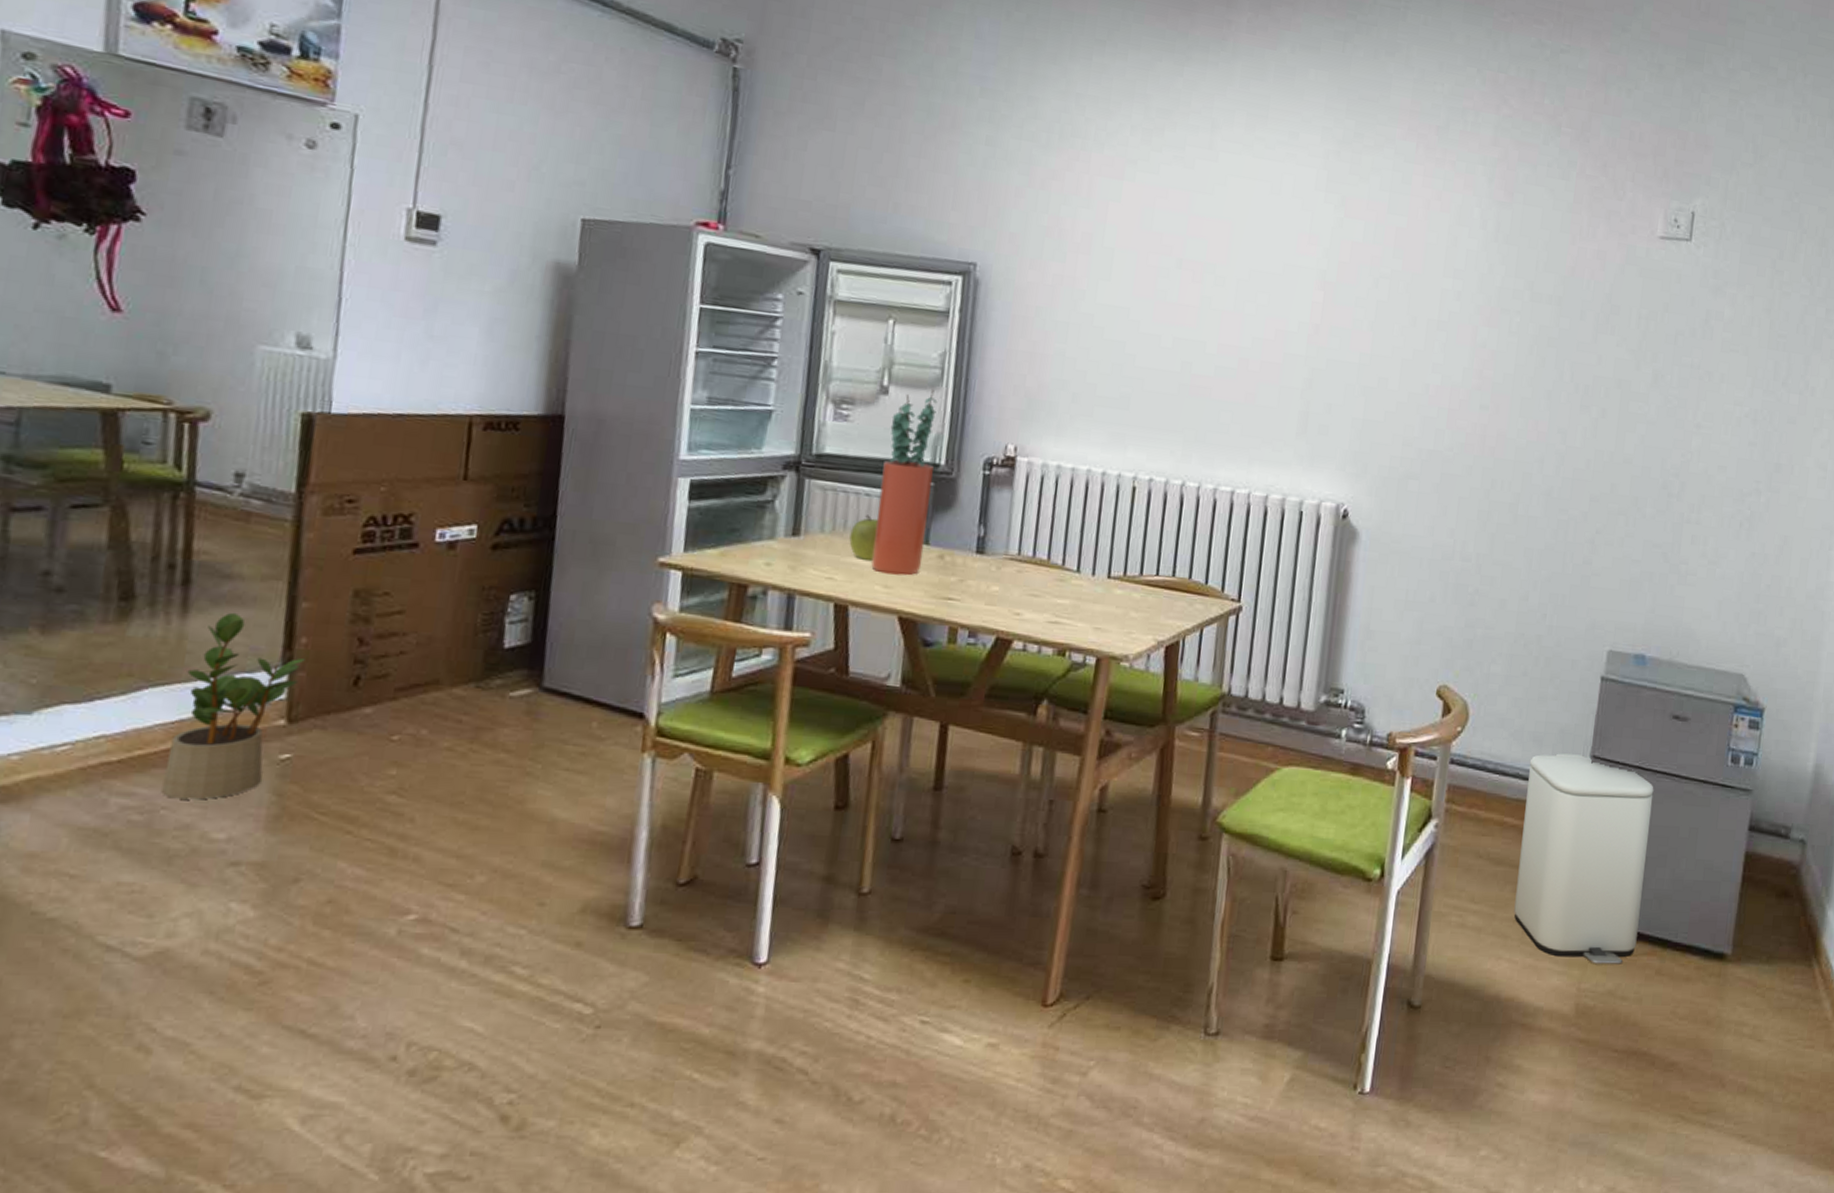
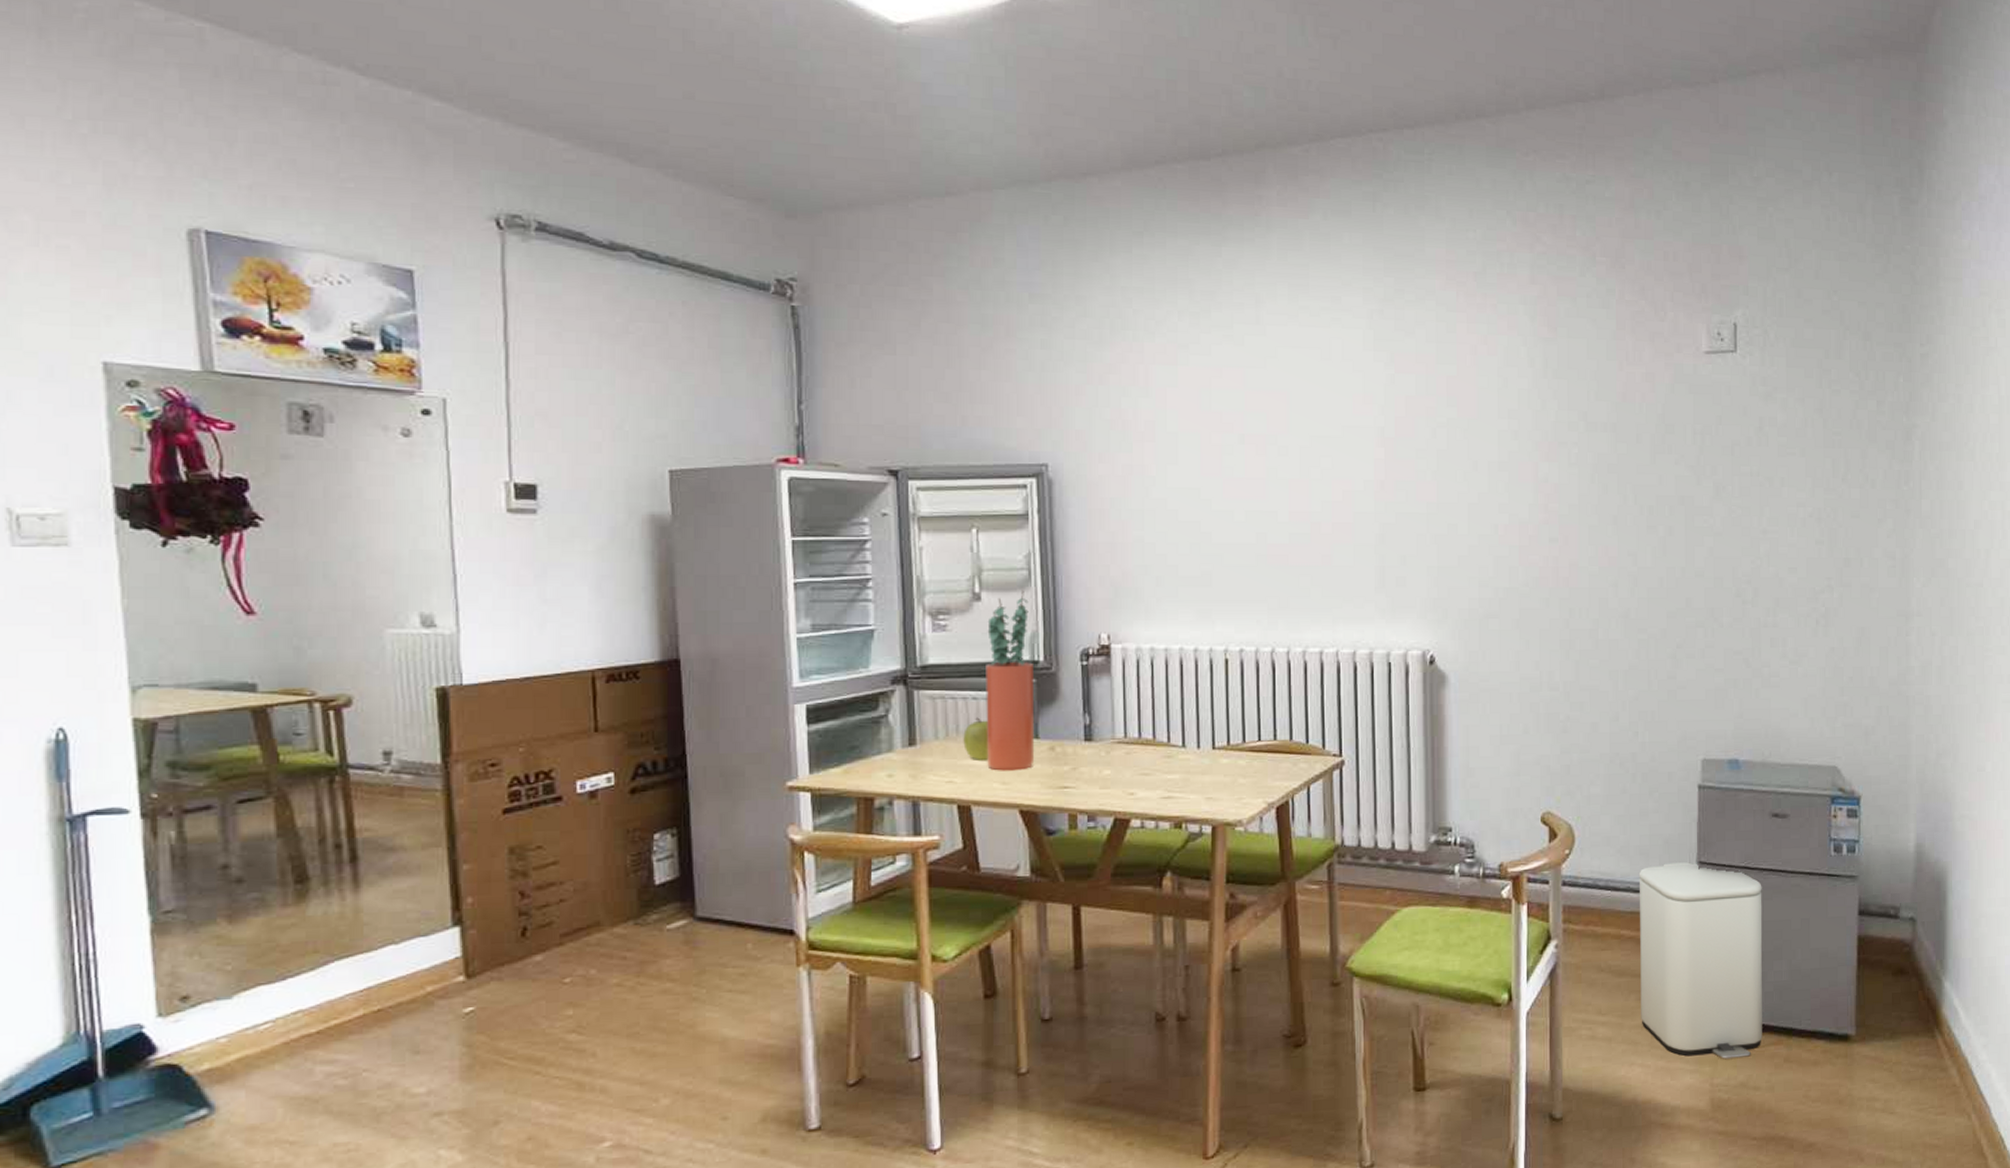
potted plant: present [161,612,305,800] -> none [361,882,473,1061]

